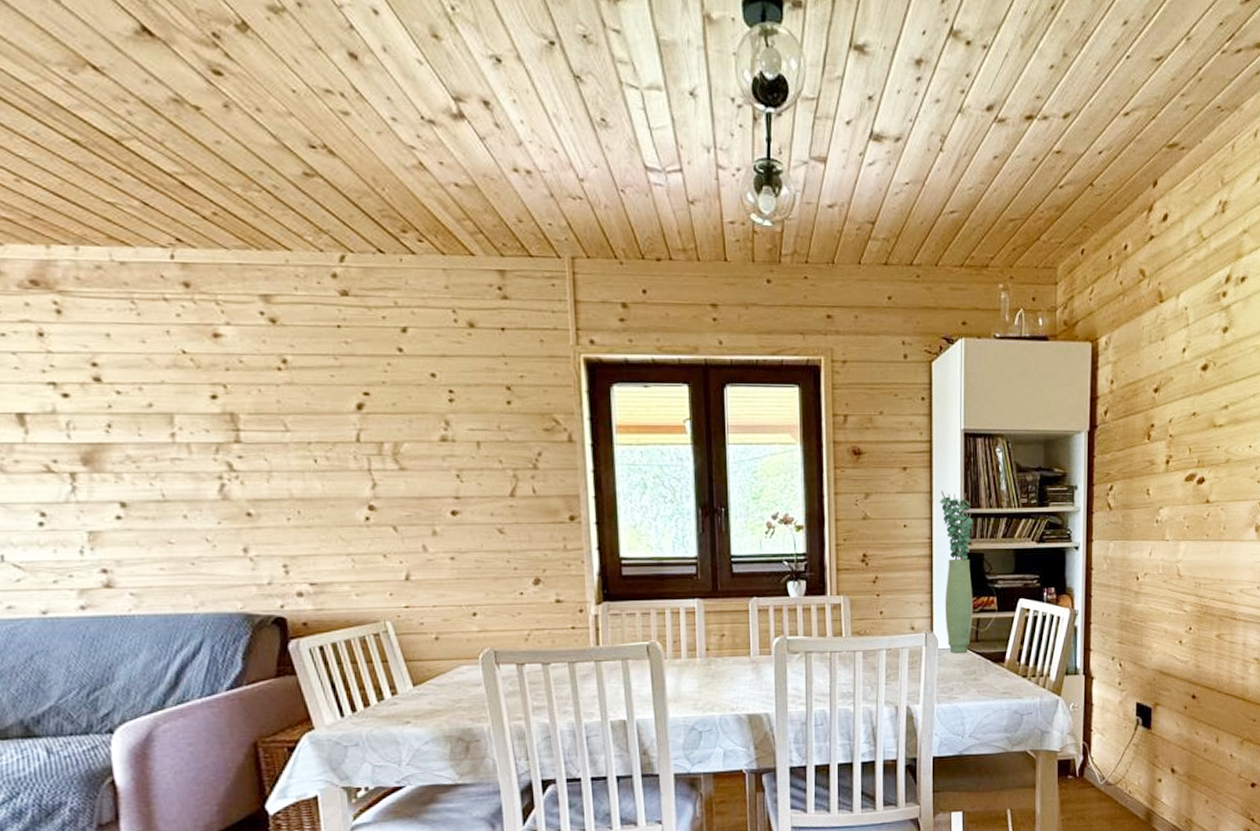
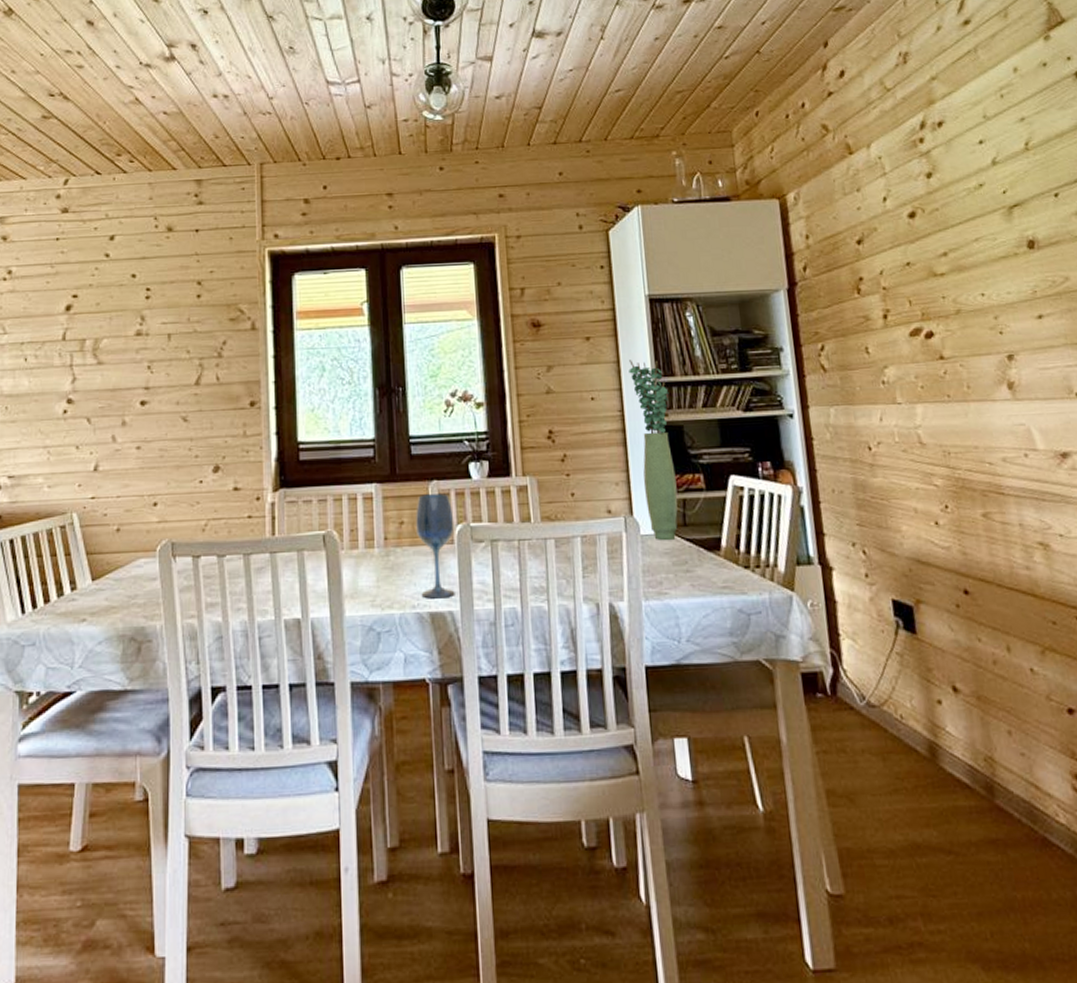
wineglass: none [735,609,772,703] -> present [415,493,455,599]

